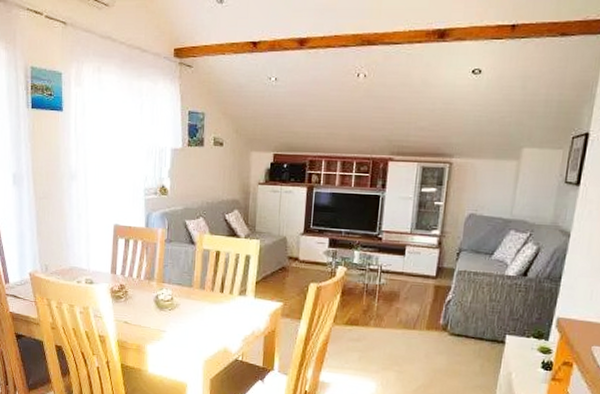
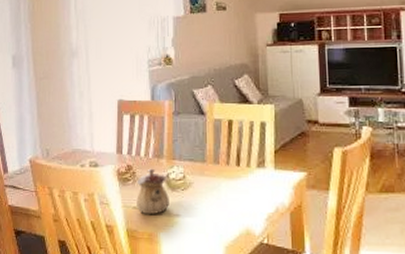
teapot: none [127,289,157,330] -> present [136,168,169,215]

